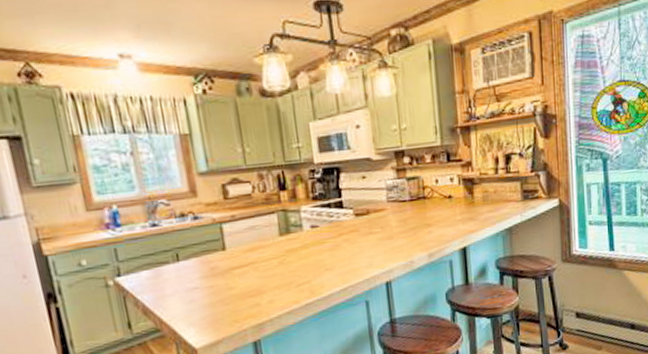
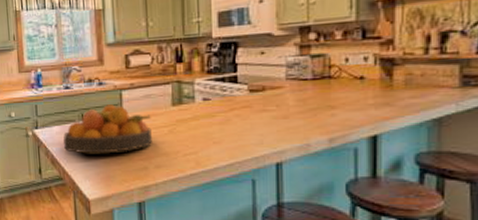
fruit bowl: none [155,240,262,299] -> present [63,104,152,154]

